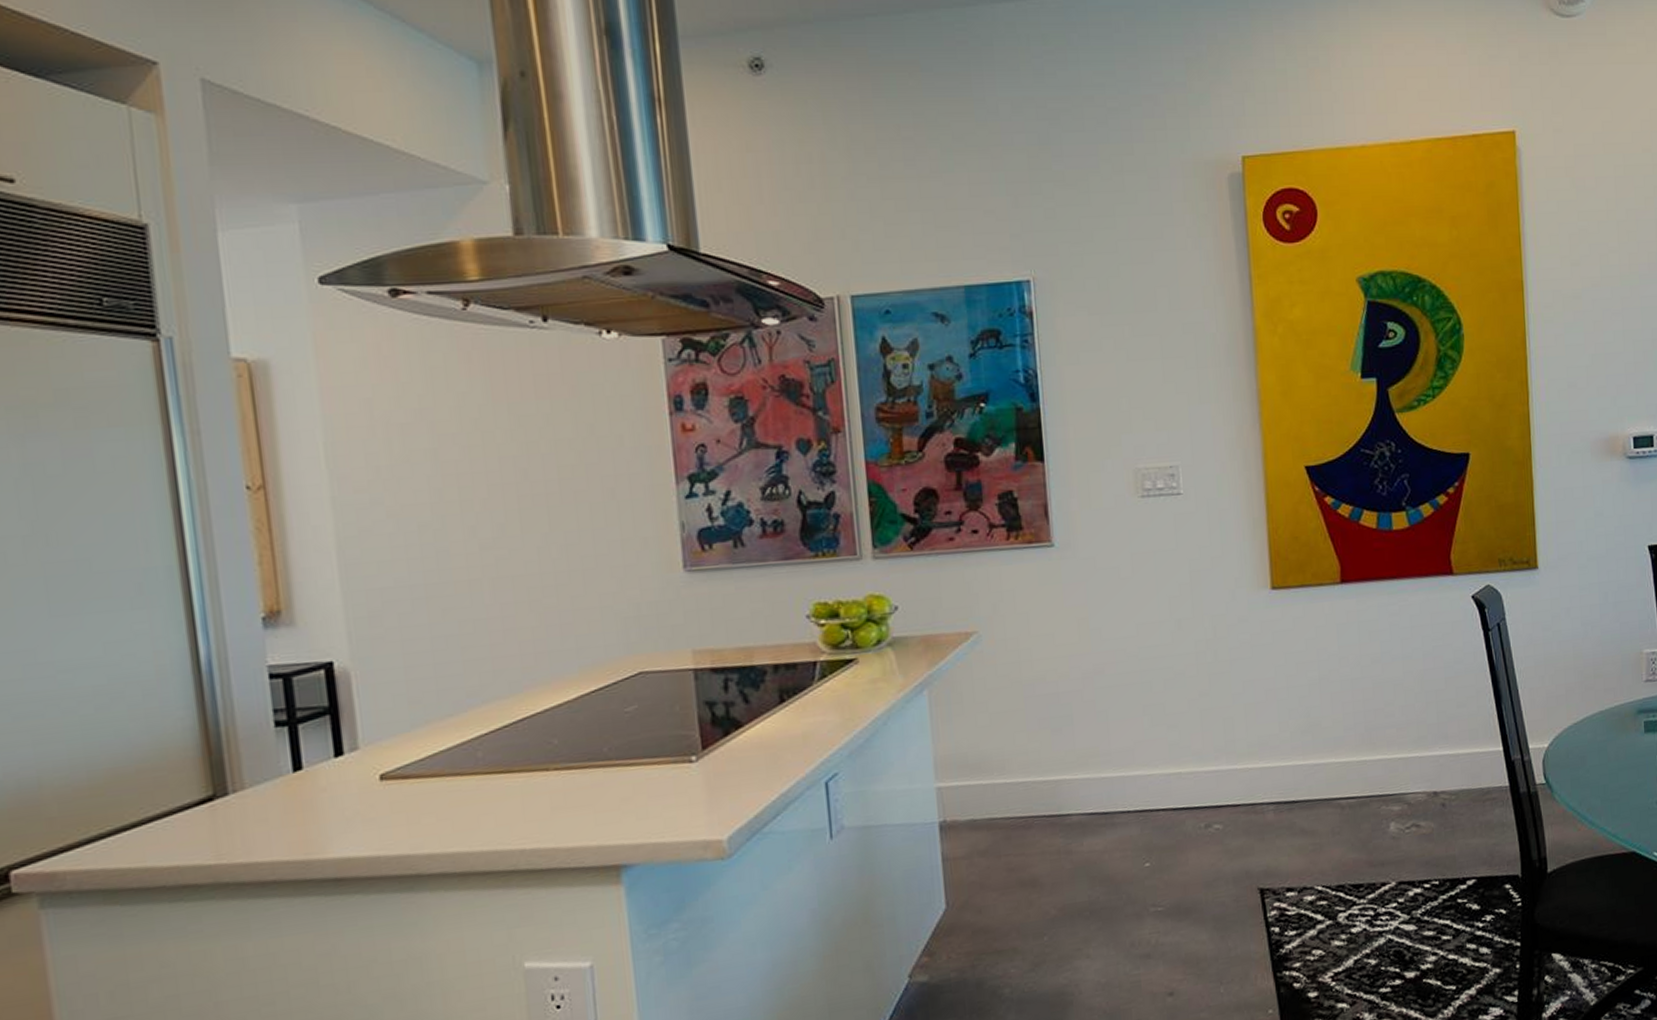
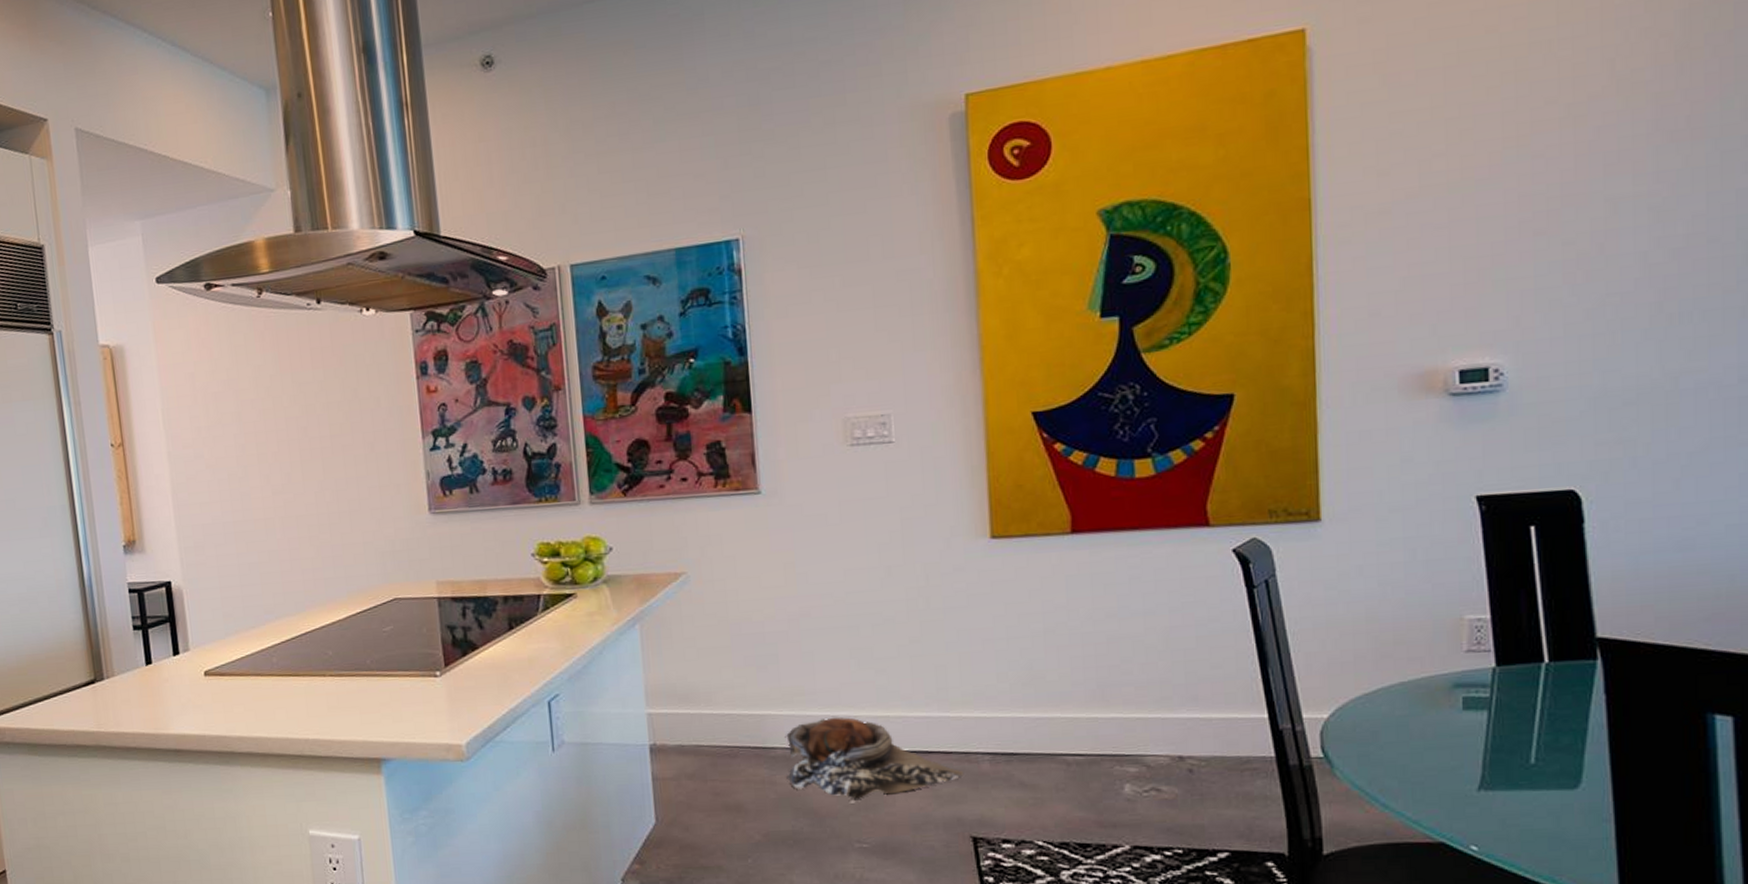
dog bed: none [1080,777,1251,861] -> present [785,717,964,799]

